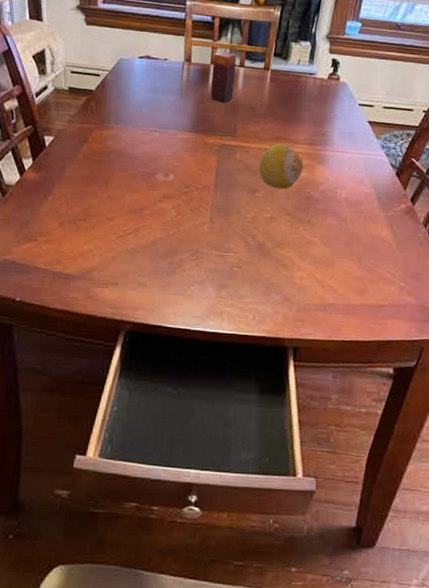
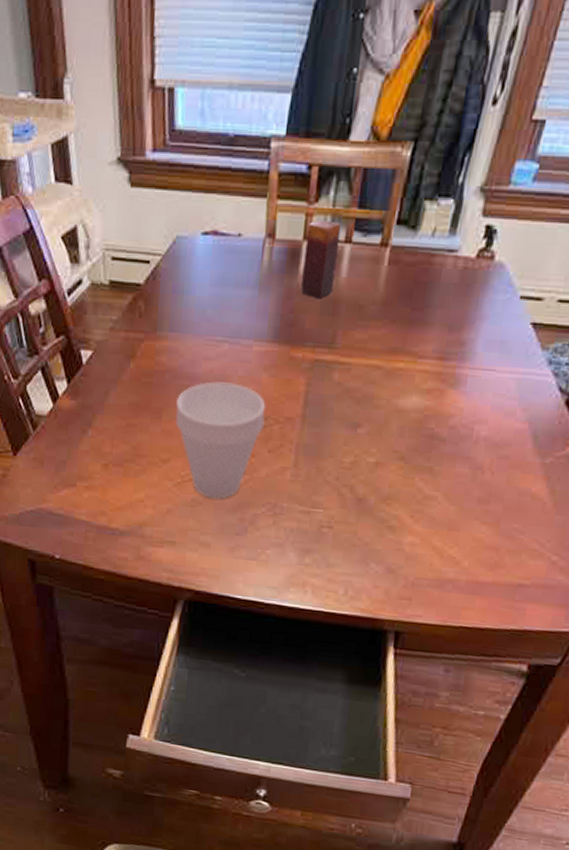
cup: none [118,159,188,248] -> present [175,381,266,499]
fruit: present [259,144,304,189] -> none [364,358,429,424]

